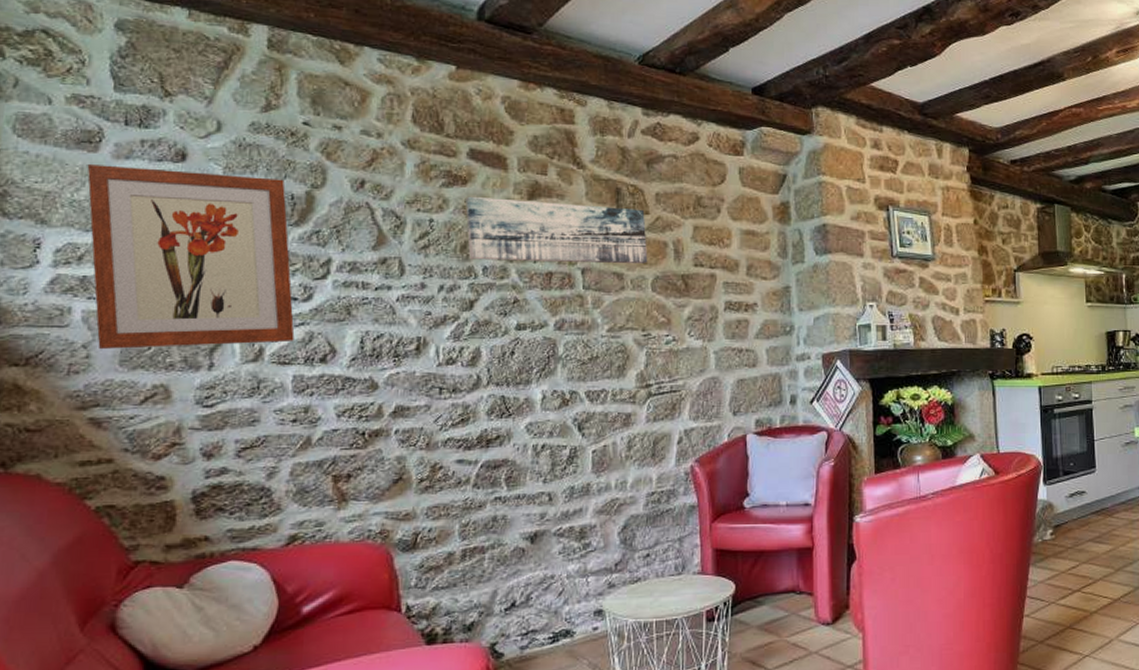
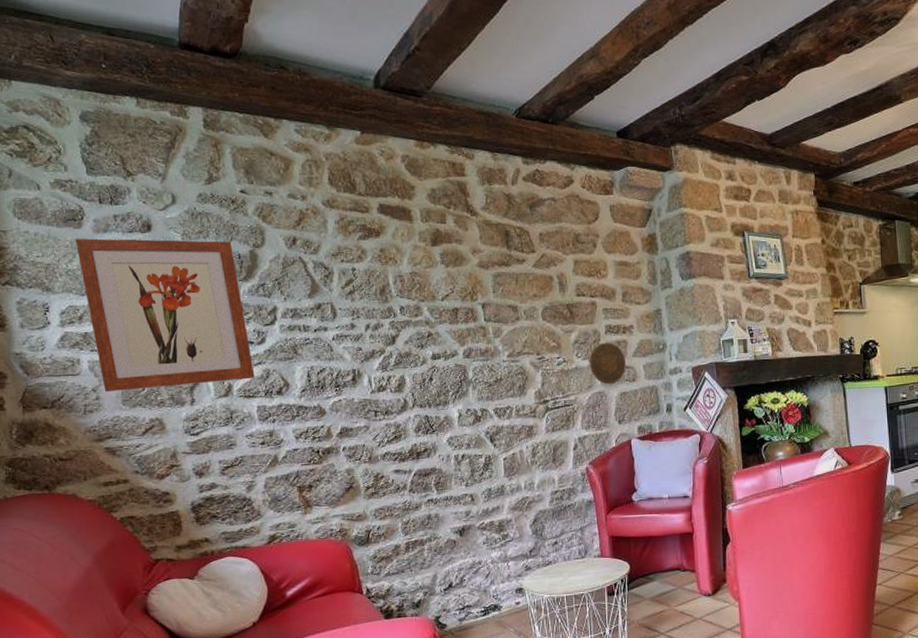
wall art: present [466,196,648,263] -> none [380,246,537,301]
decorative plate: none [704,320,747,370] -> present [589,342,627,385]

